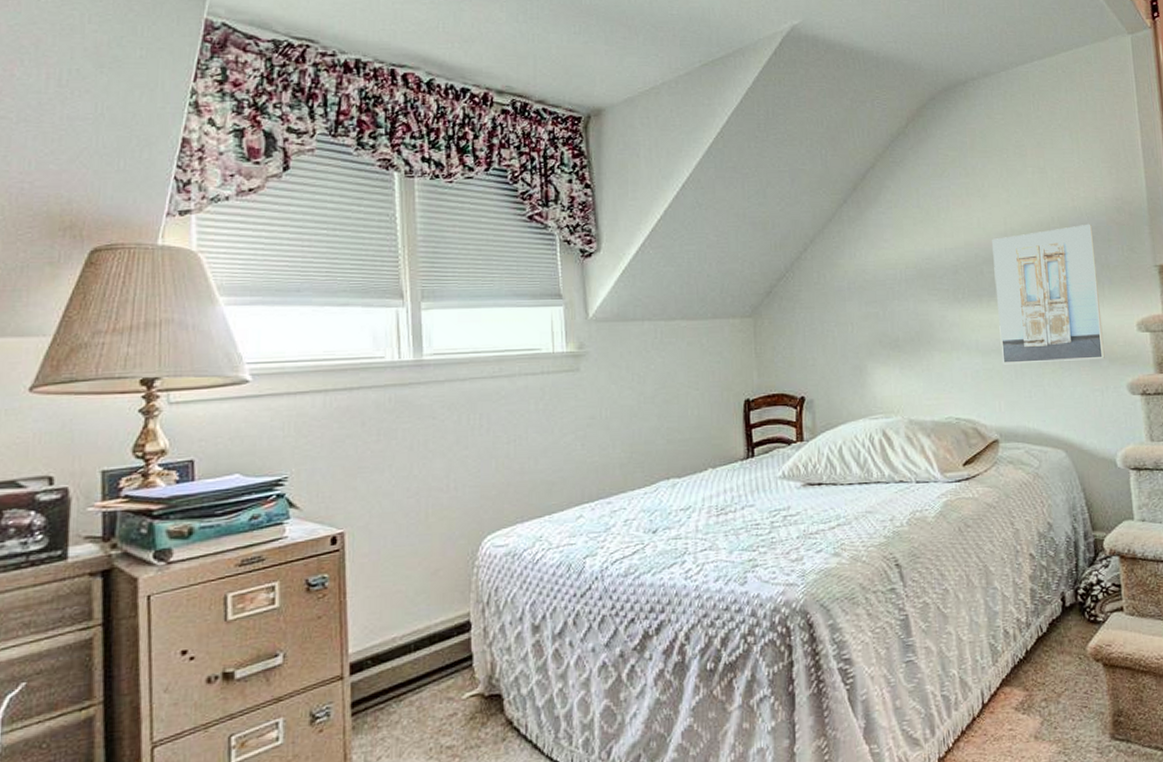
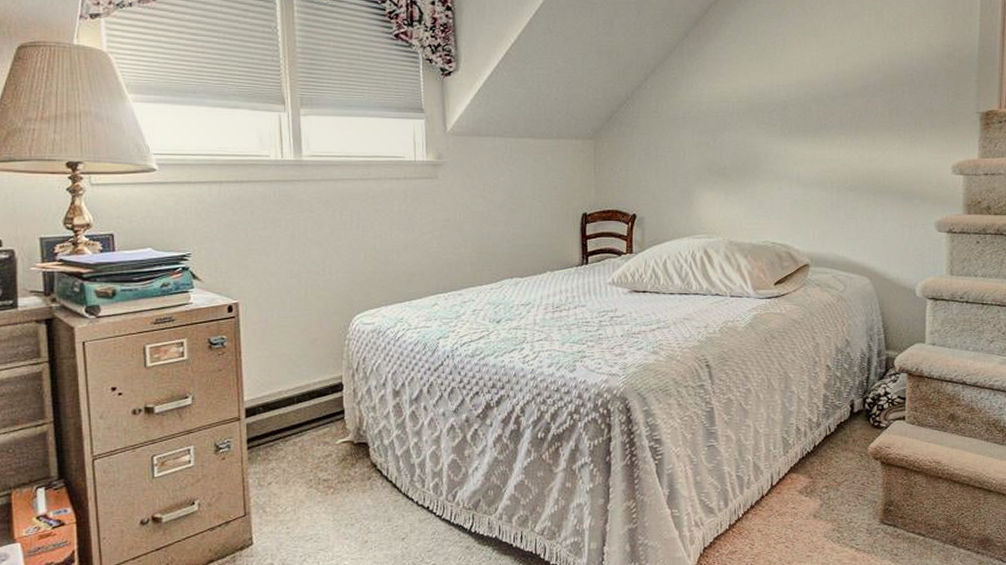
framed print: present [992,223,1105,364] -> none [820,68,921,198]

